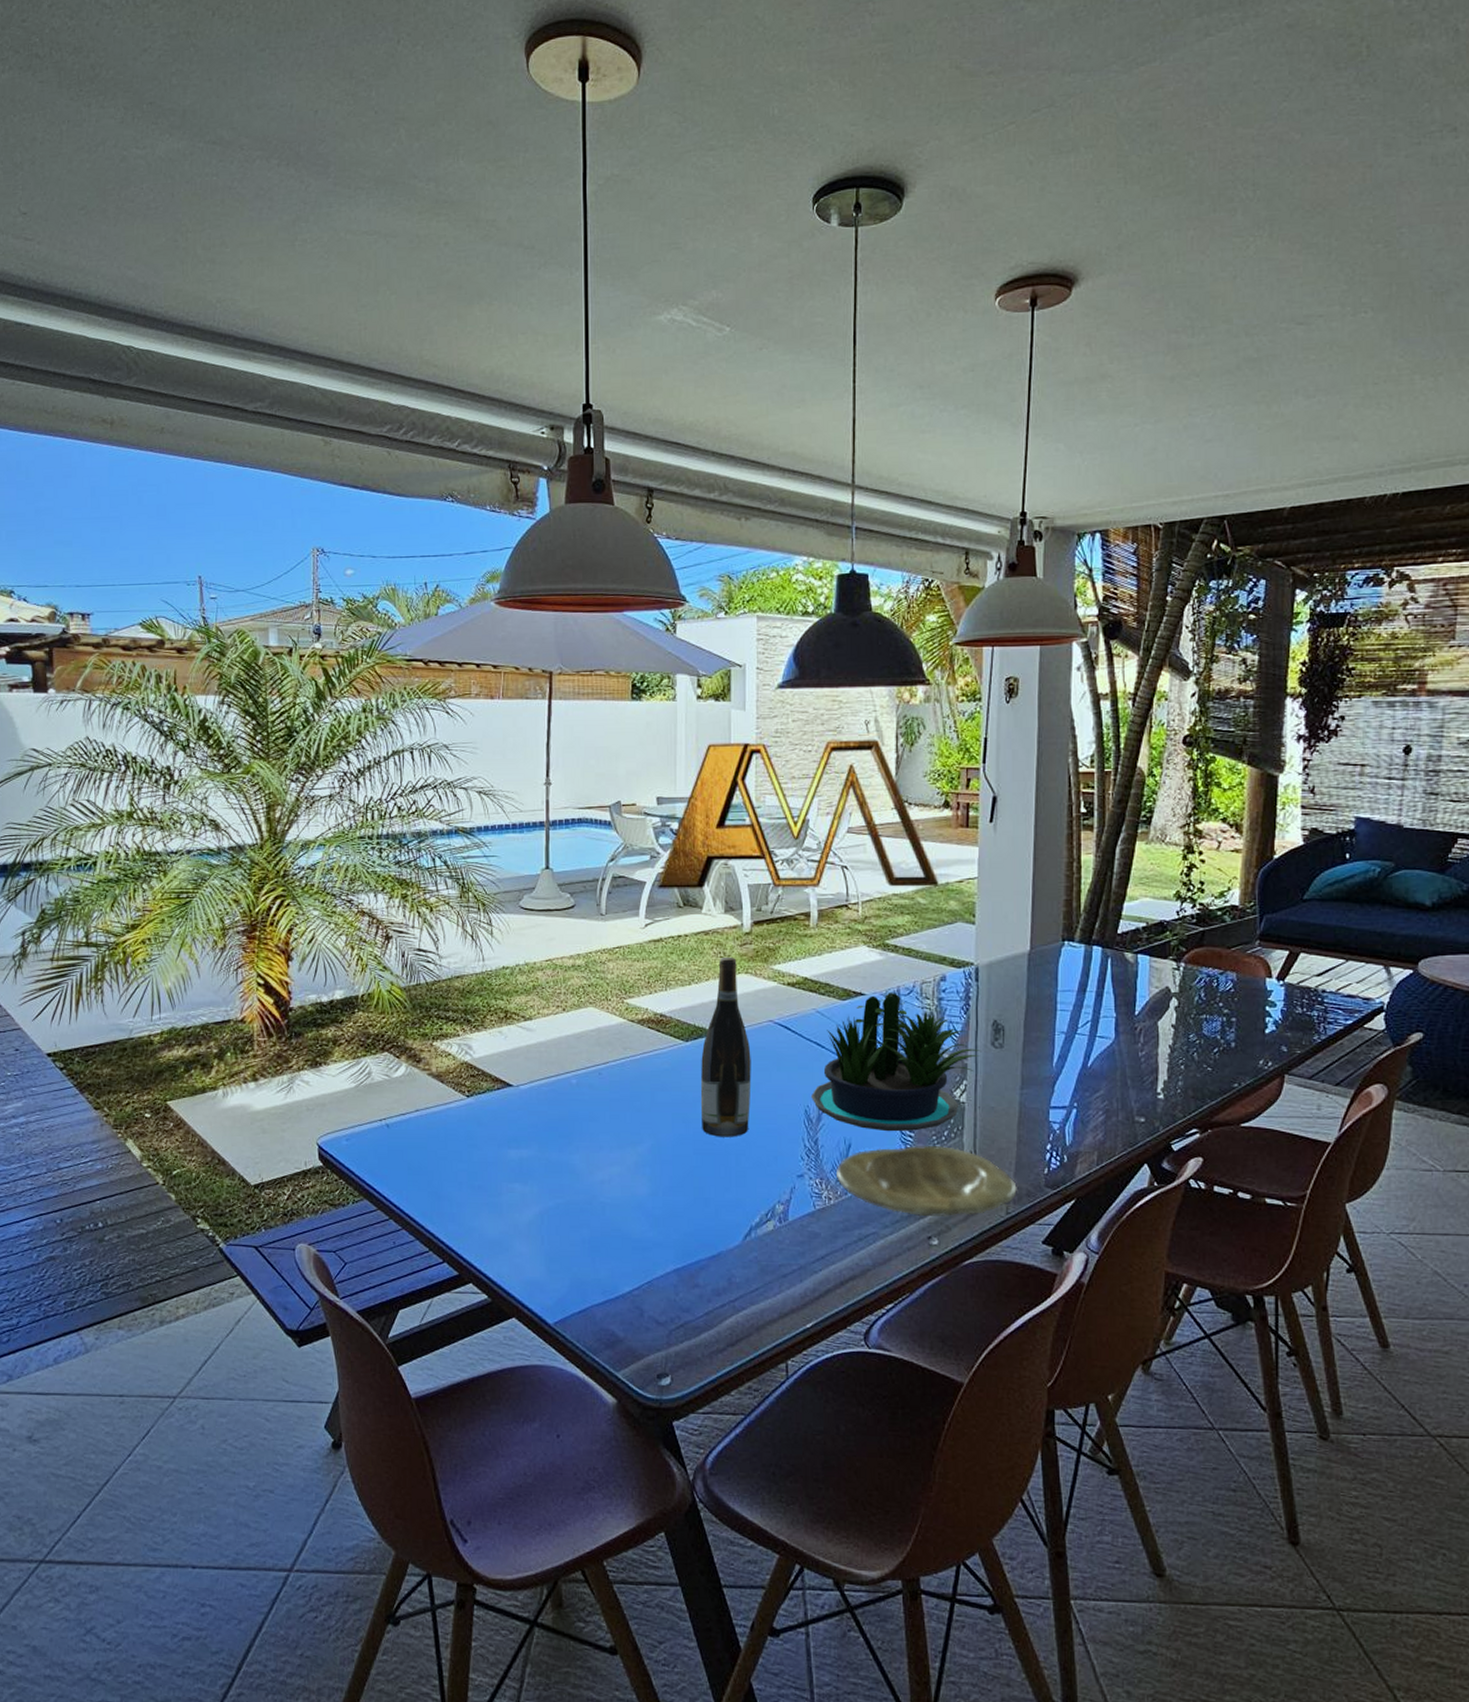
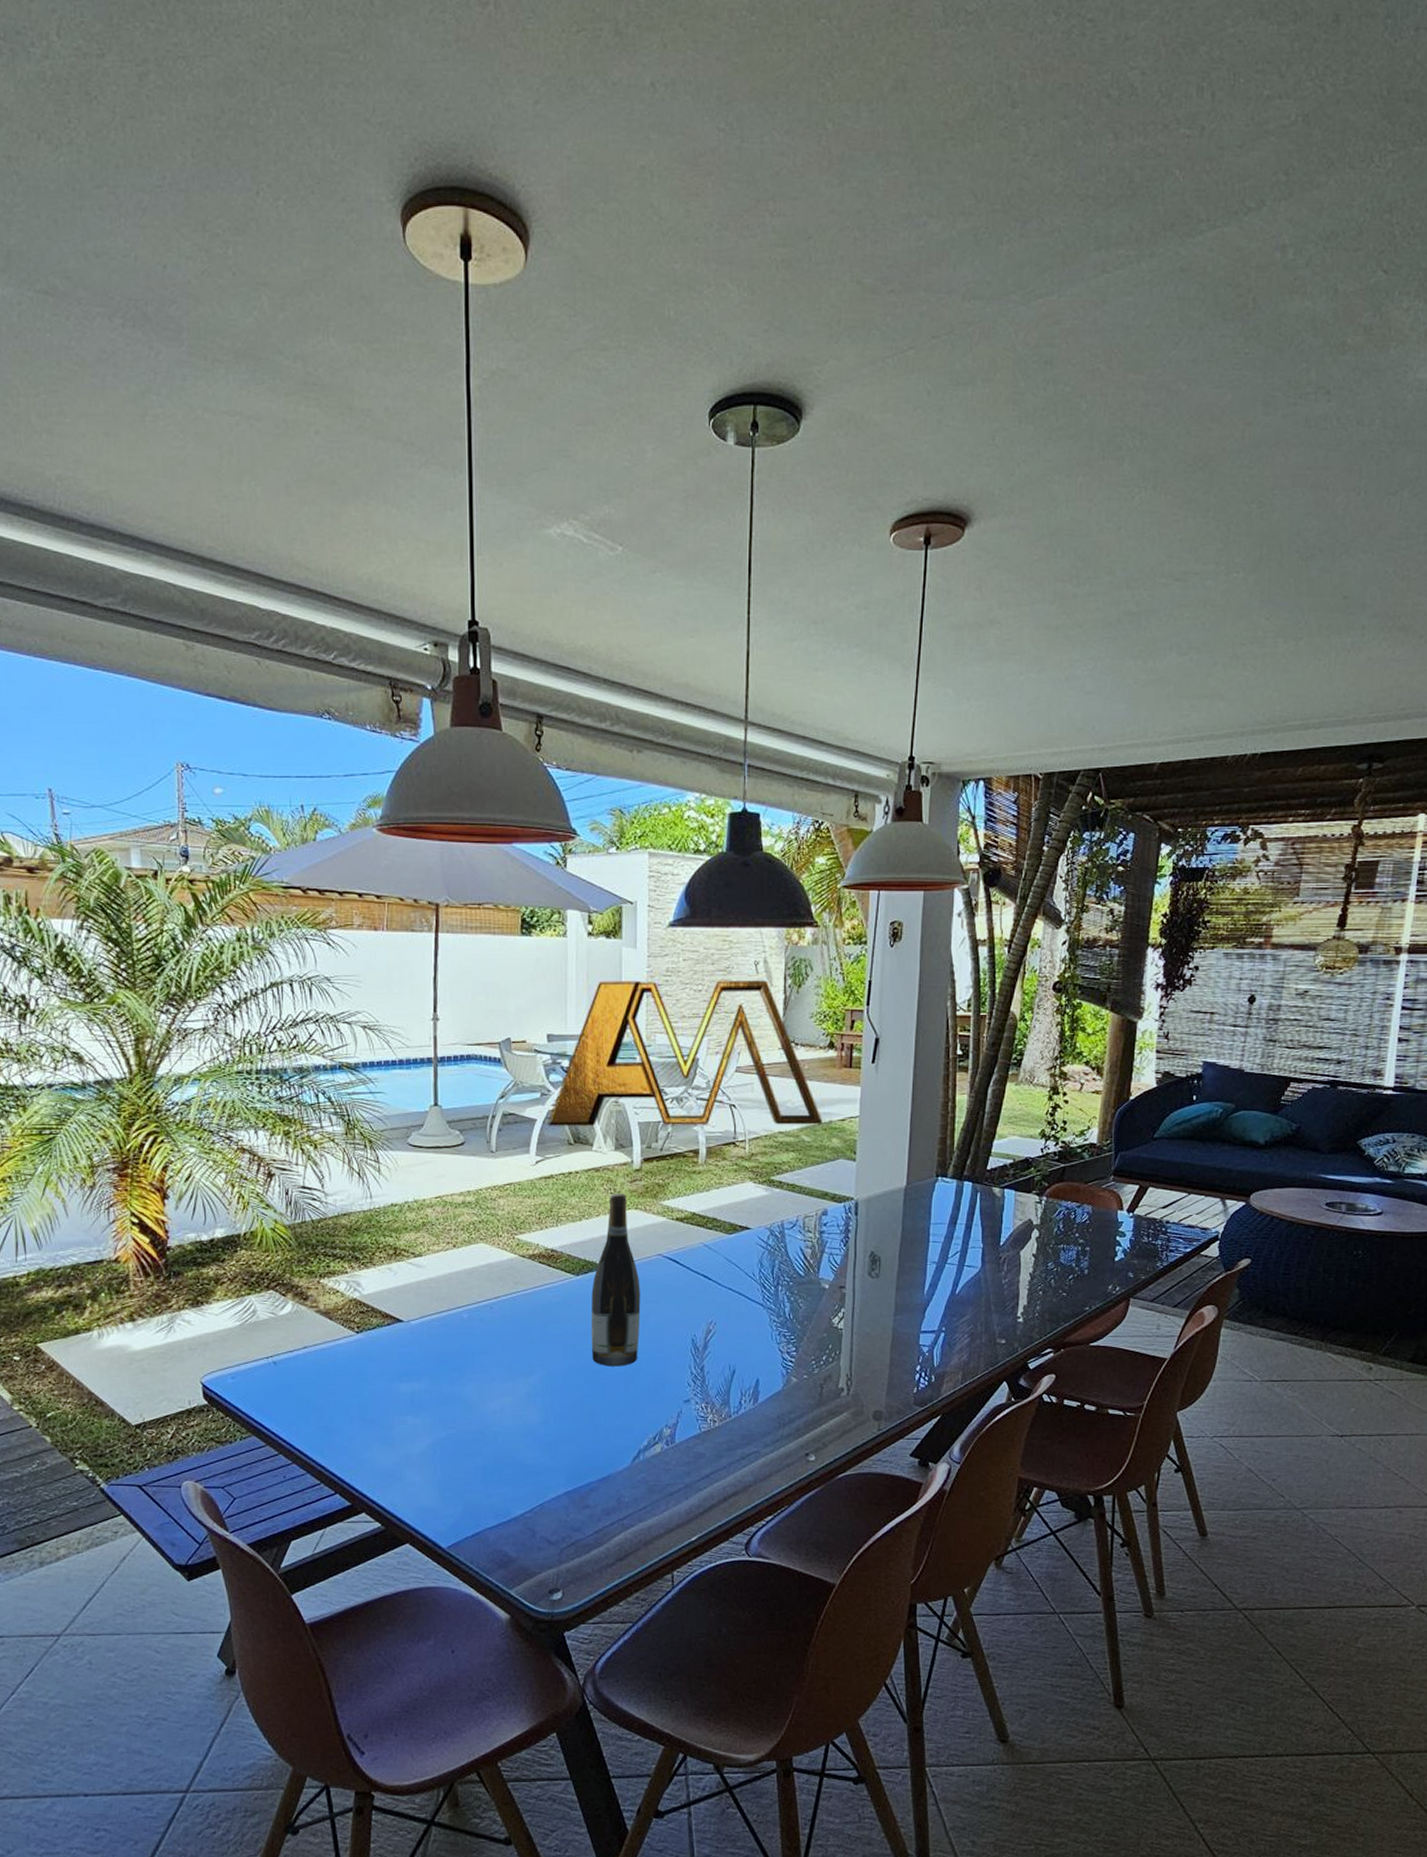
potted plant: present [811,993,982,1132] -> none [698,1227,860,1358]
plate: present [836,1146,1018,1217] -> none [721,1370,890,1436]

